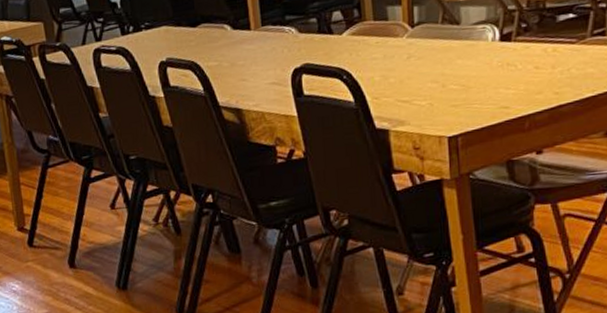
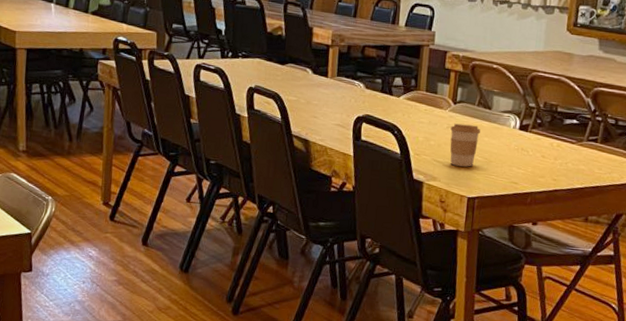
coffee cup: none [412,47,450,103] -> present [450,123,480,167]

